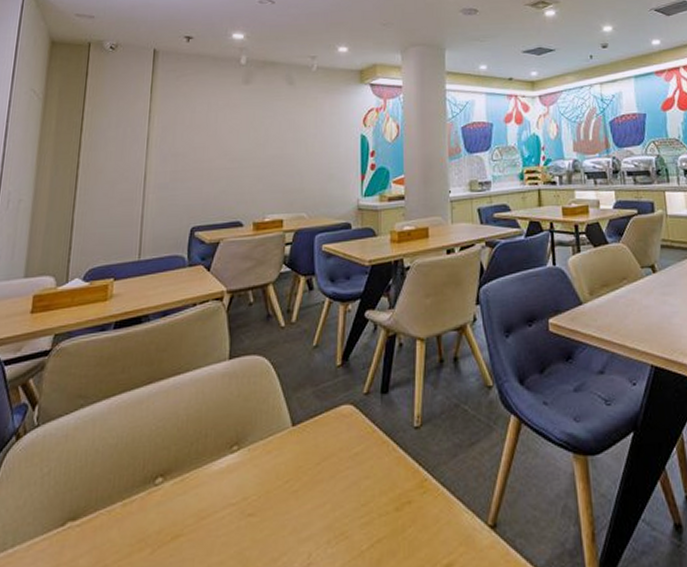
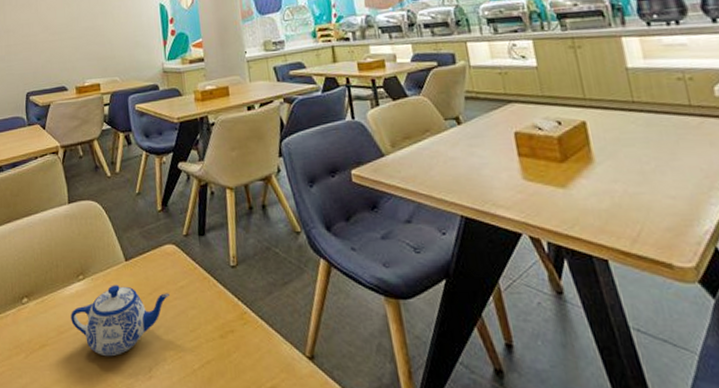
teapot: none [217,455,341,544] -> present [71,285,169,357]

